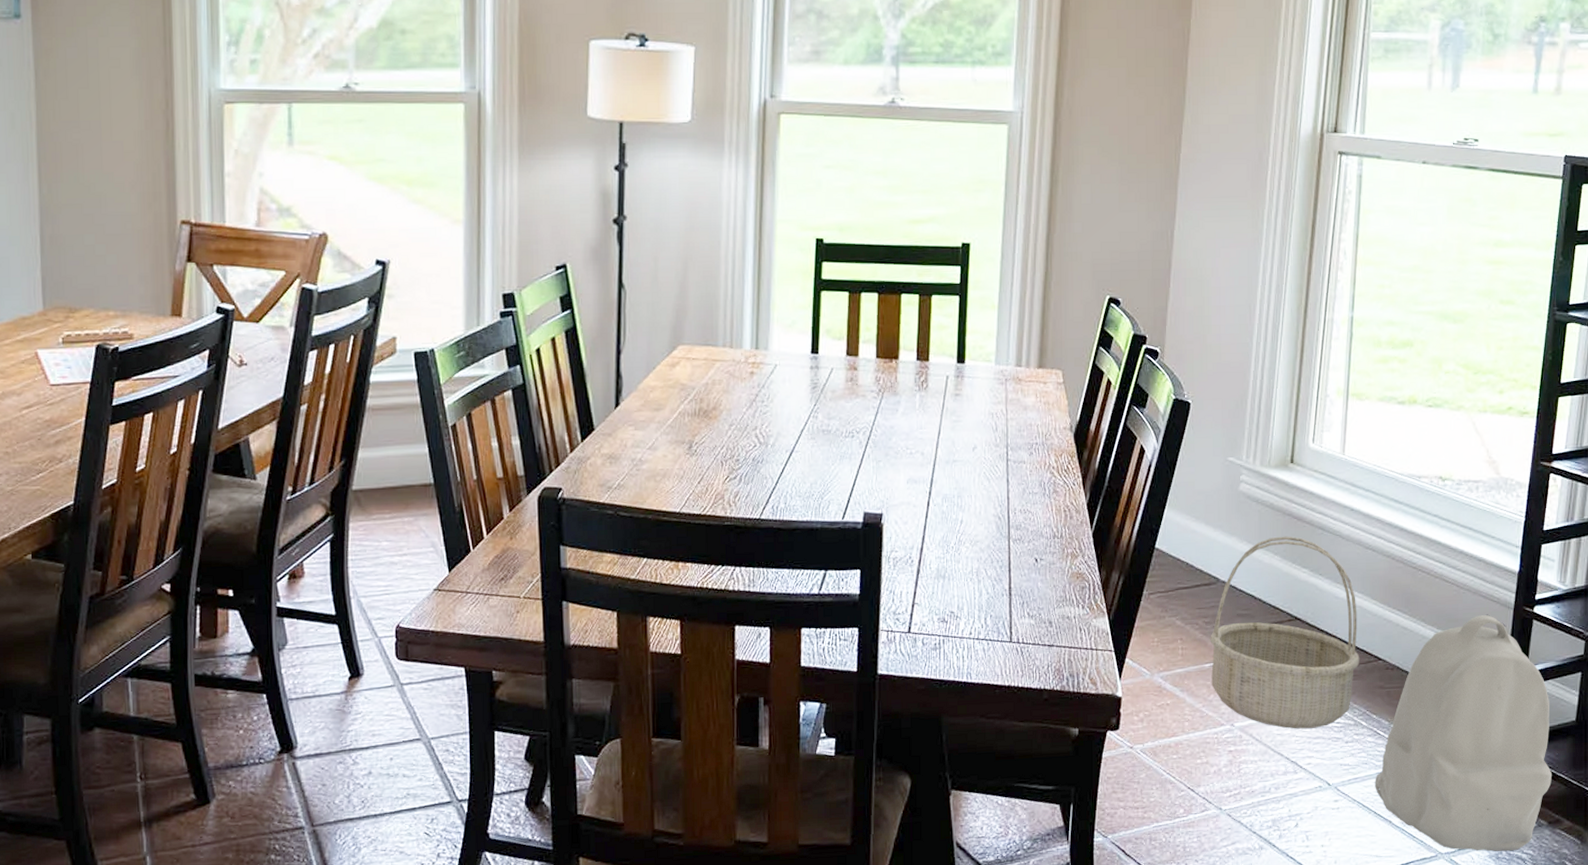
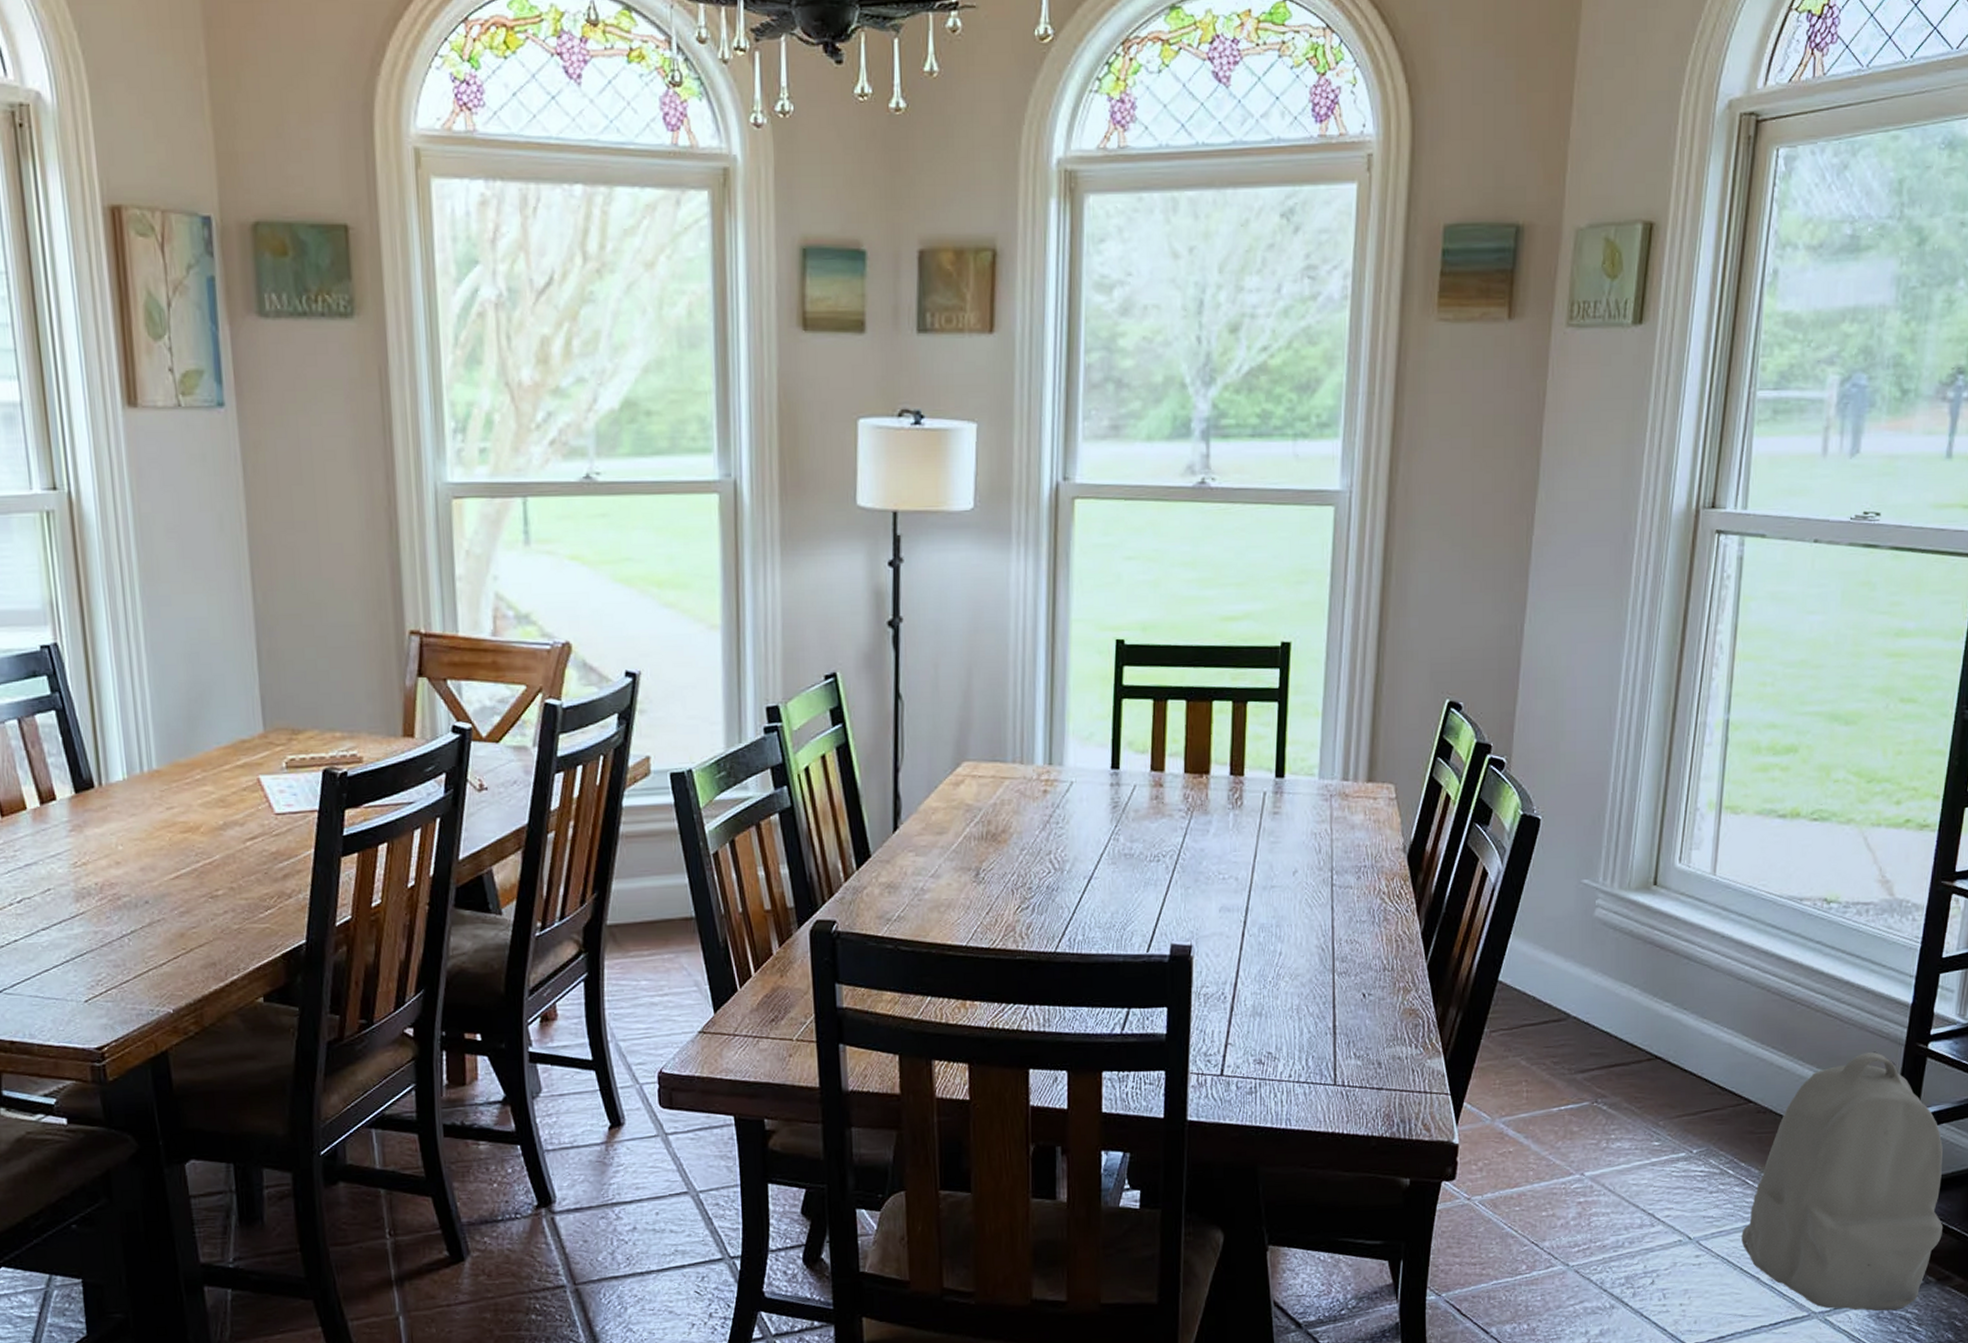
basket: present [1210,536,1360,729] -> none [1558,966,1728,1179]

